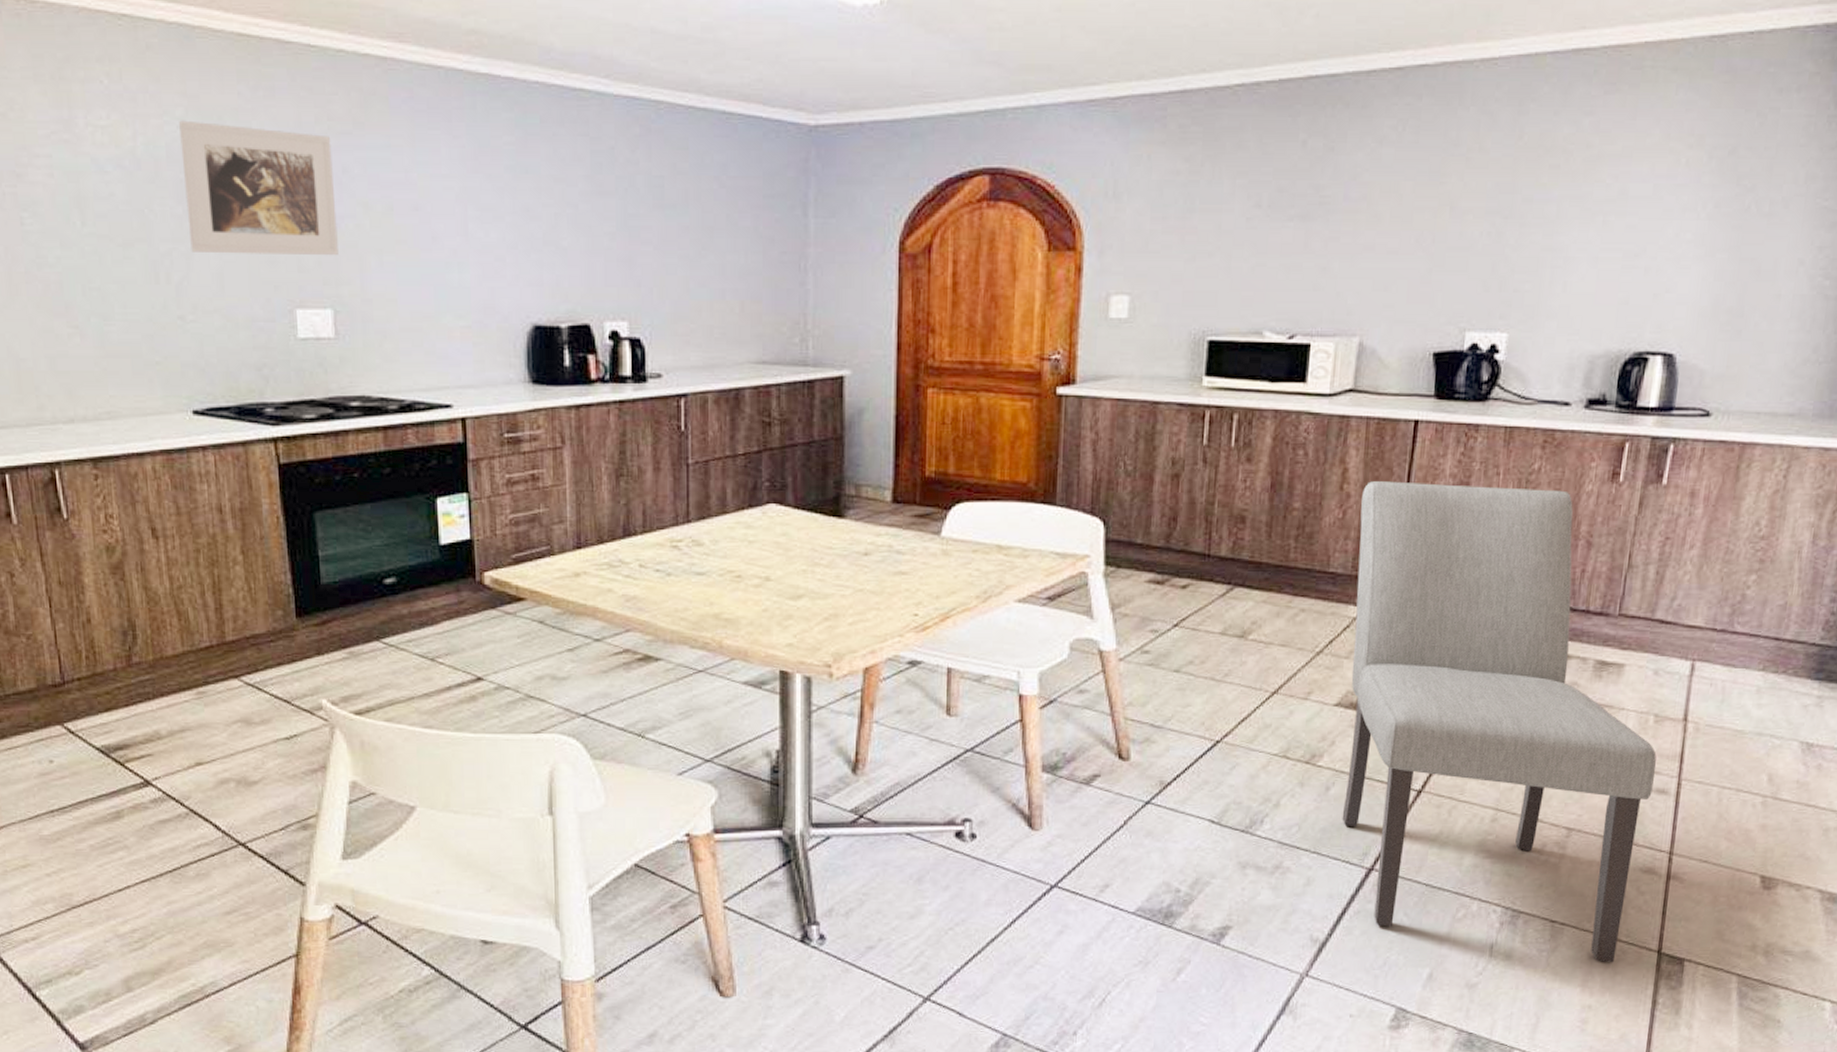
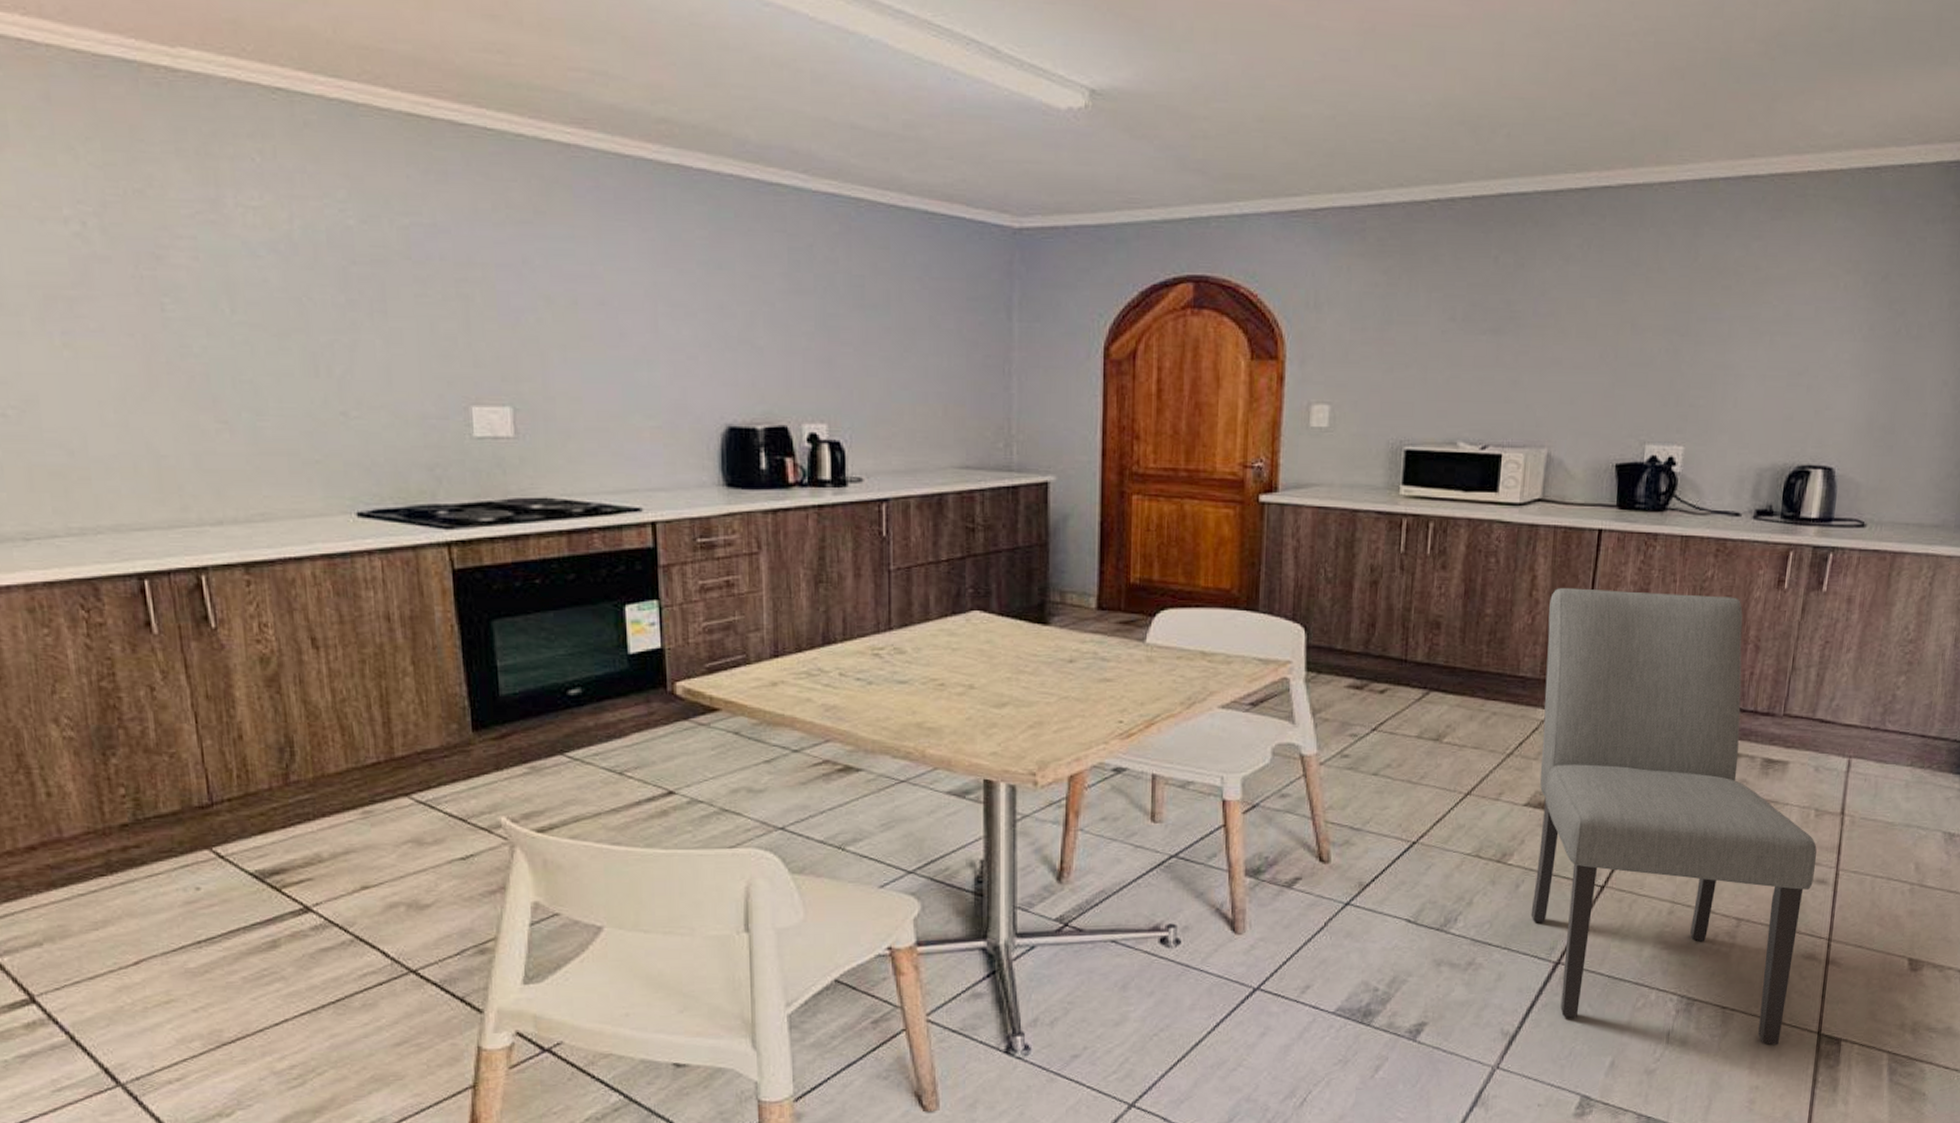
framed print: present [179,120,338,256] -> none [341,203,518,351]

